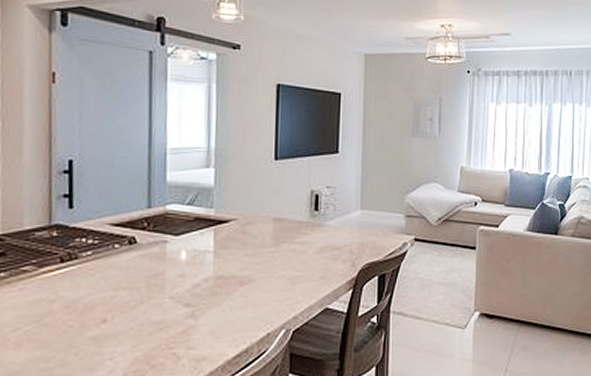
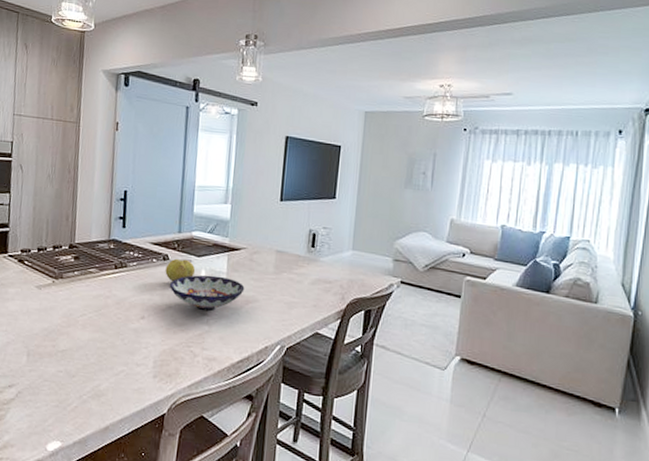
fruit: none [132,240,173,271] -> present [165,258,196,282]
bowl: none [138,256,238,302] -> present [169,275,245,312]

